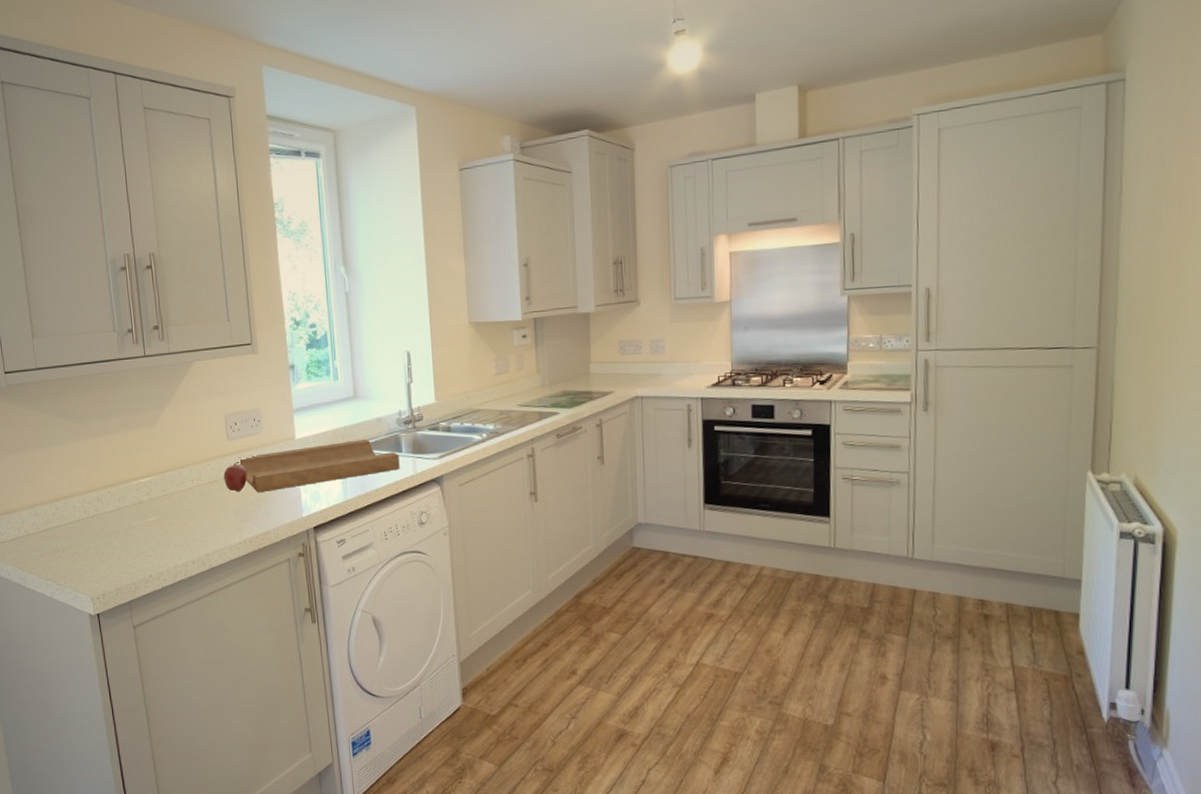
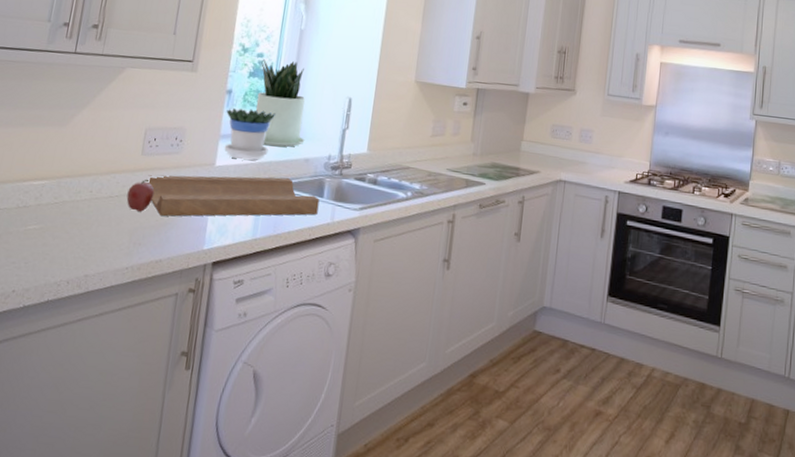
flowerpot: none [293,379,341,430] -> present [224,108,275,161]
planter: none [315,325,373,412] -> present [255,59,306,147]

